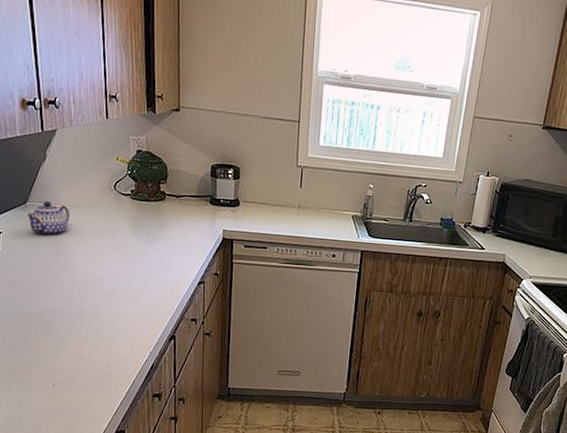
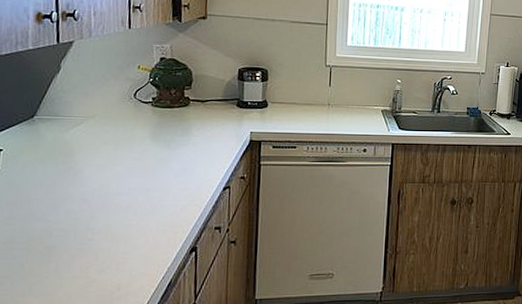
teapot: present [27,200,70,236] -> none [34,113,83,150]

